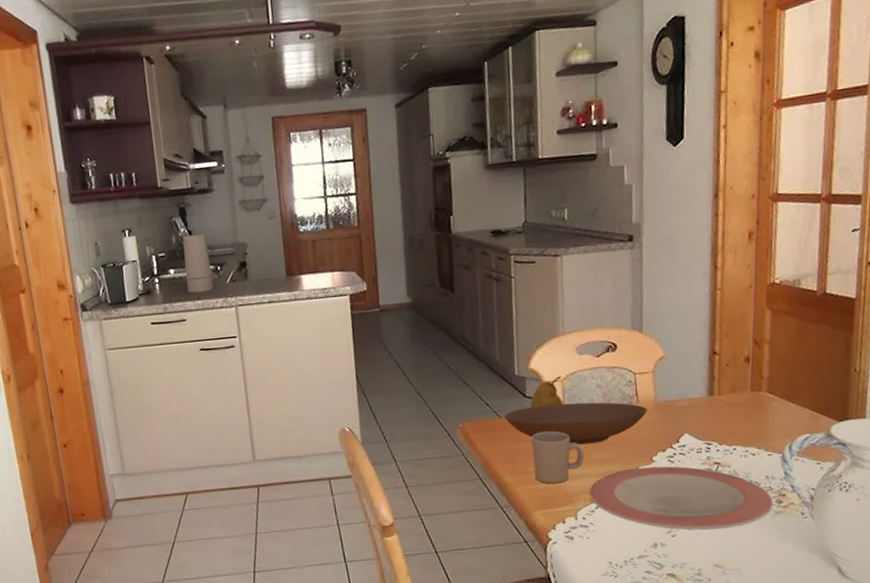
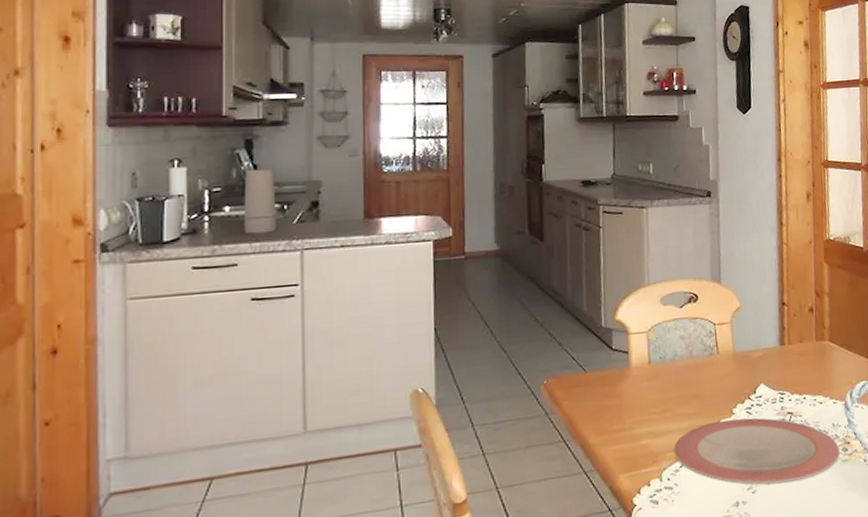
bowl: present [504,402,647,445] -> none [590,353,727,399]
fruit: present [530,376,563,408] -> none [616,327,648,361]
mug: present [531,430,584,484] -> none [617,384,669,443]

